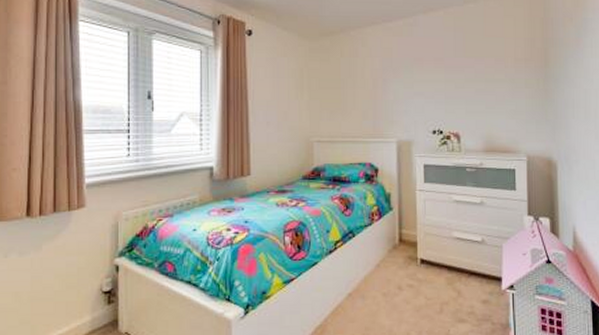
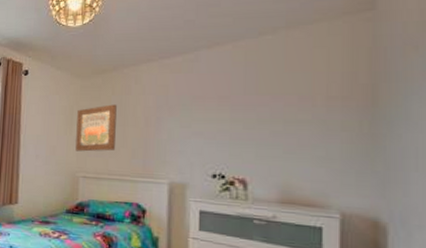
wall art: none [308,67,346,116] -> present [75,104,117,152]

